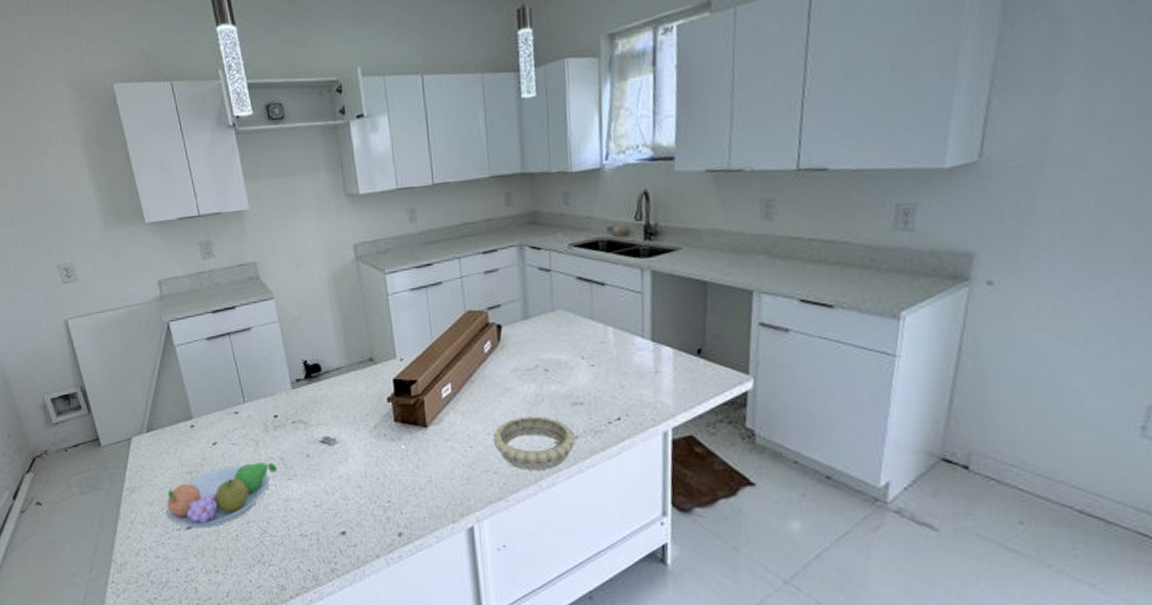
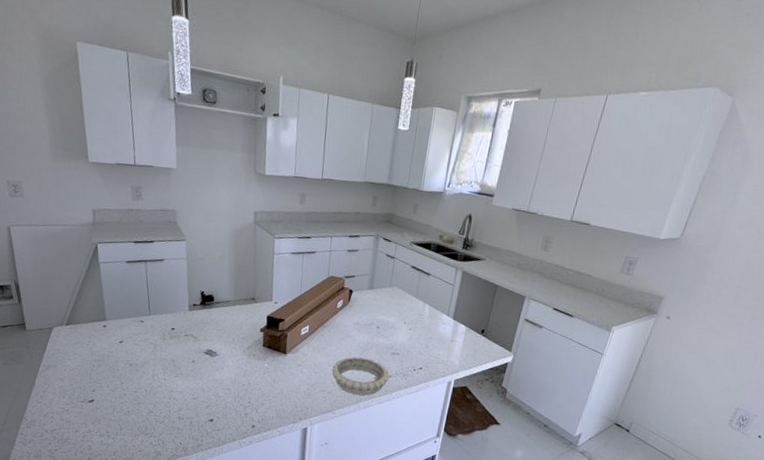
fruit bowl: present [165,462,277,528] -> none [73,360,168,404]

